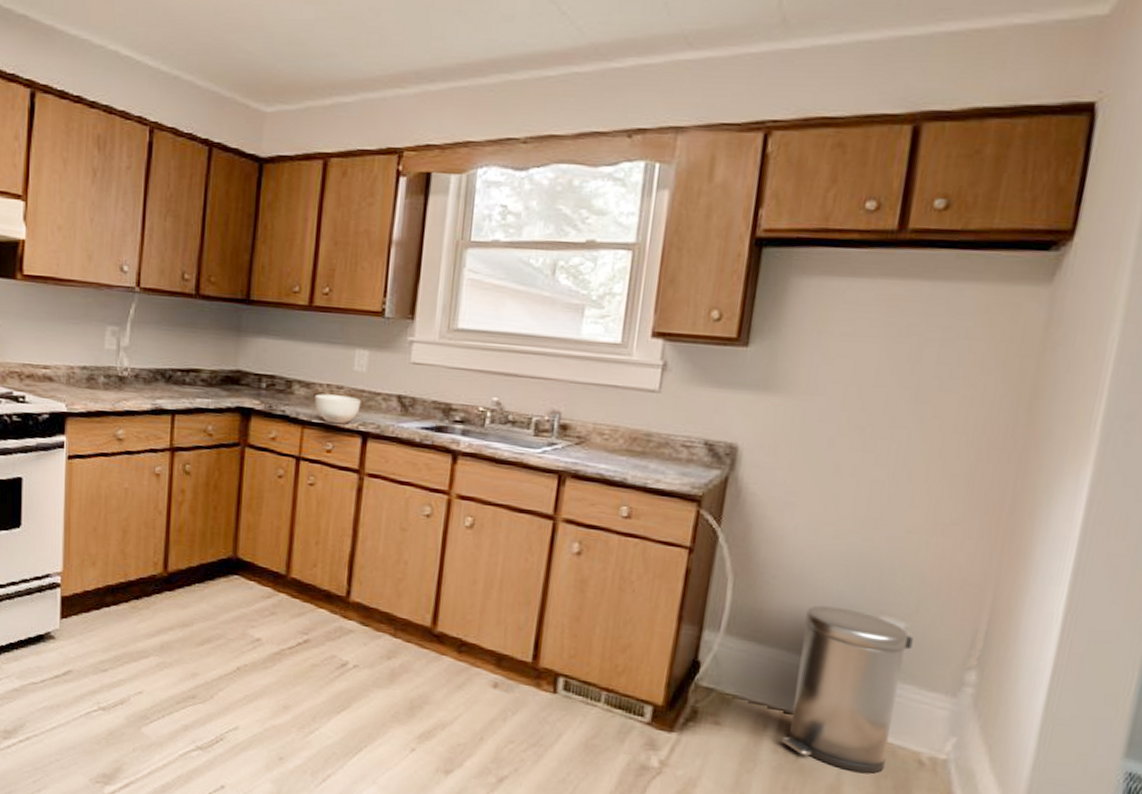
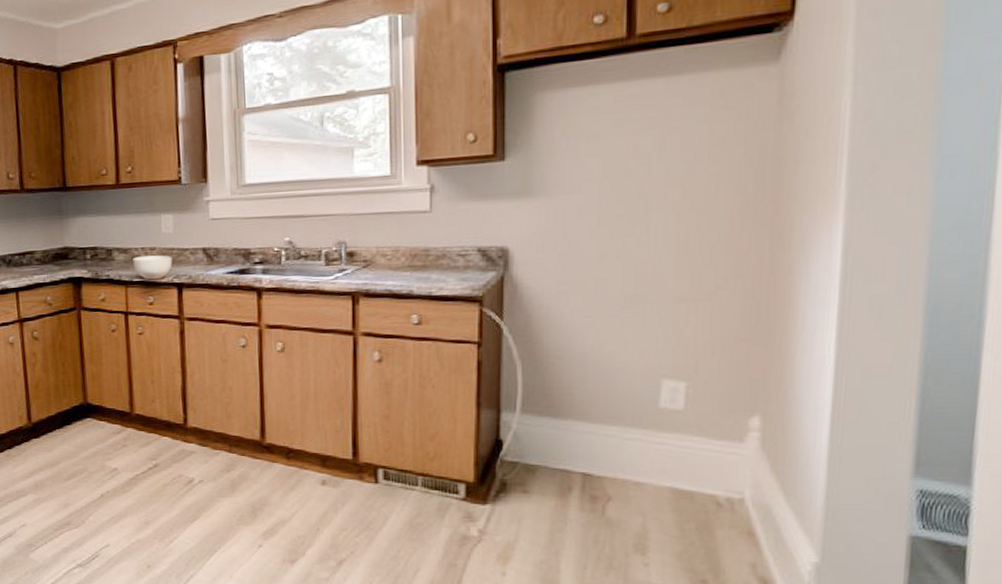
pedal bin: present [780,605,914,774] -> none [585,376,696,520]

